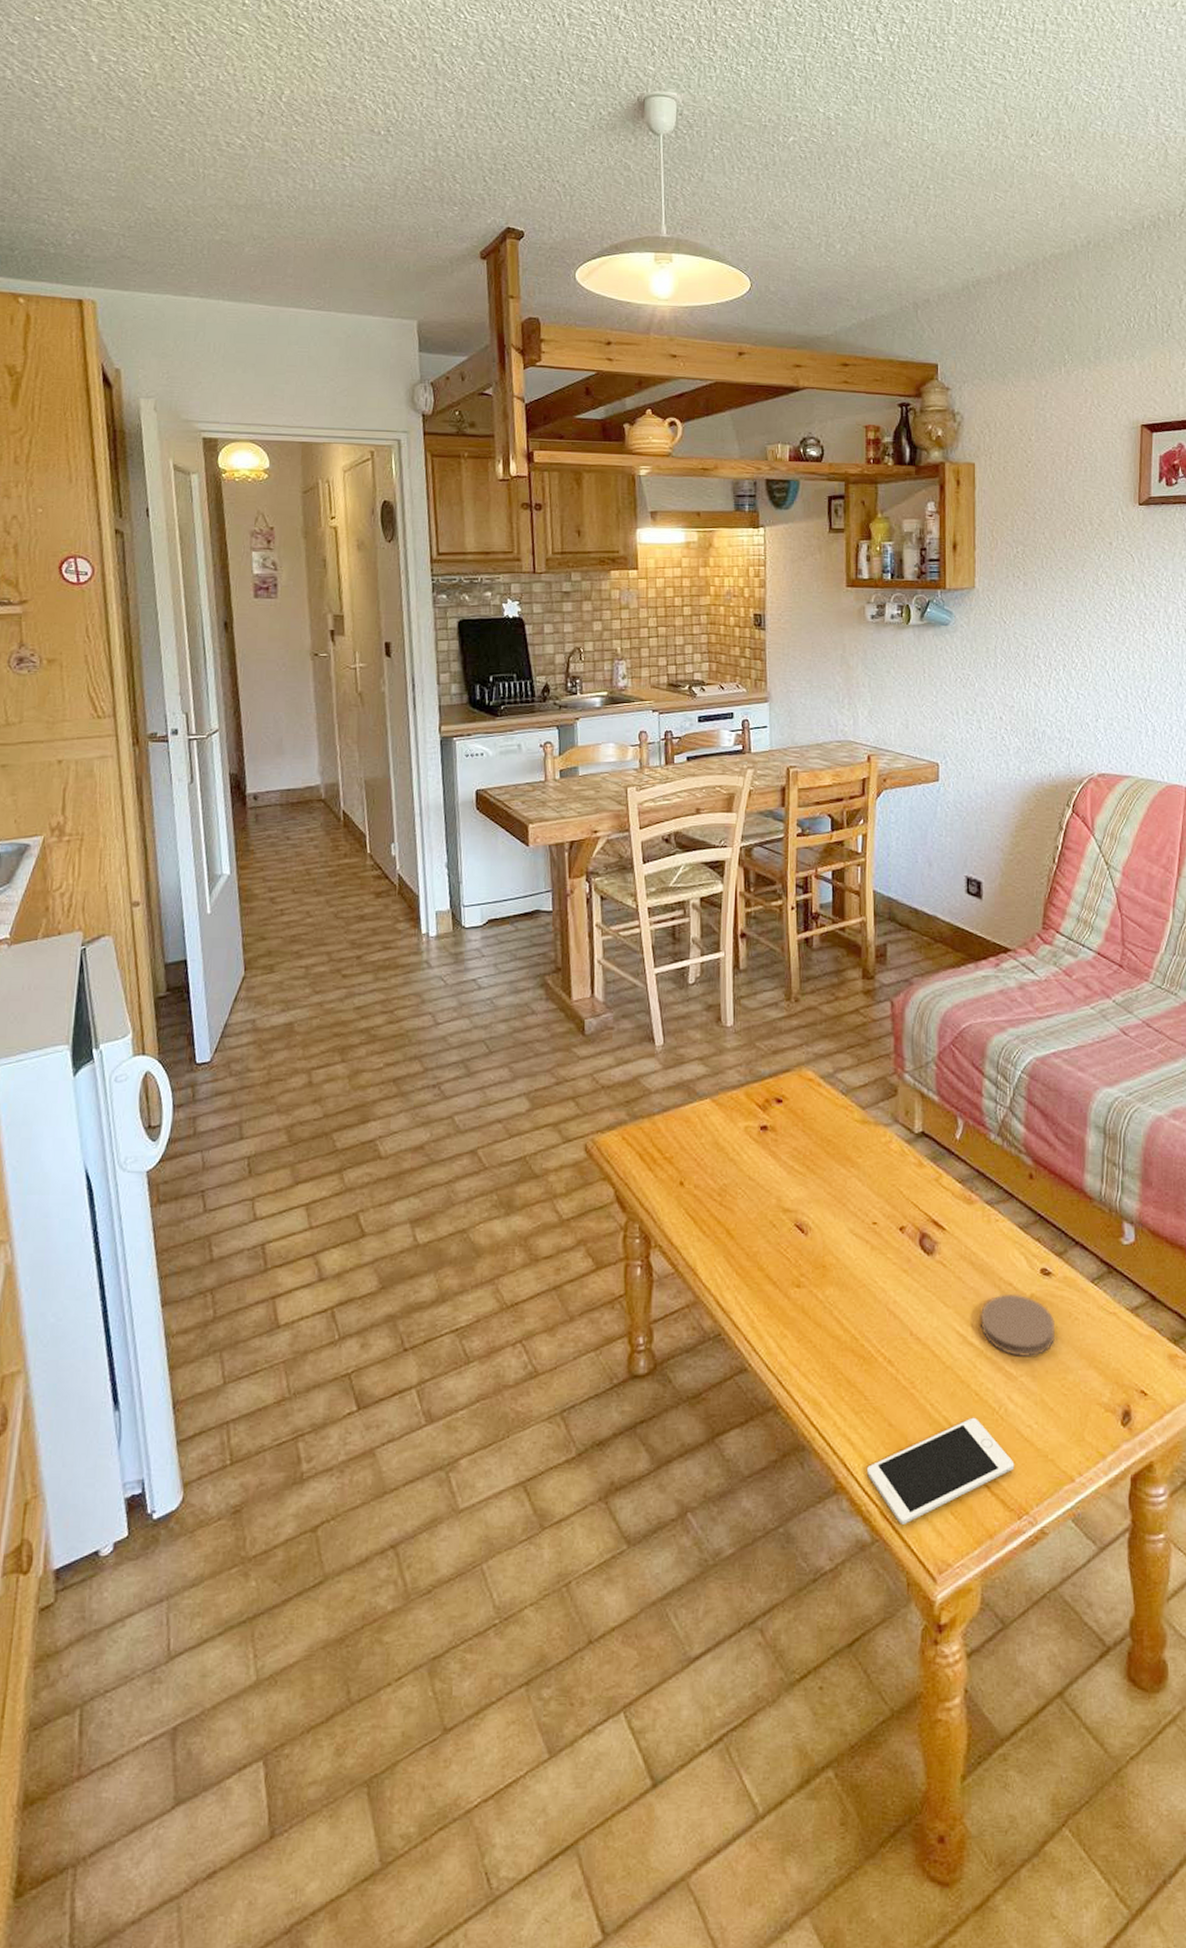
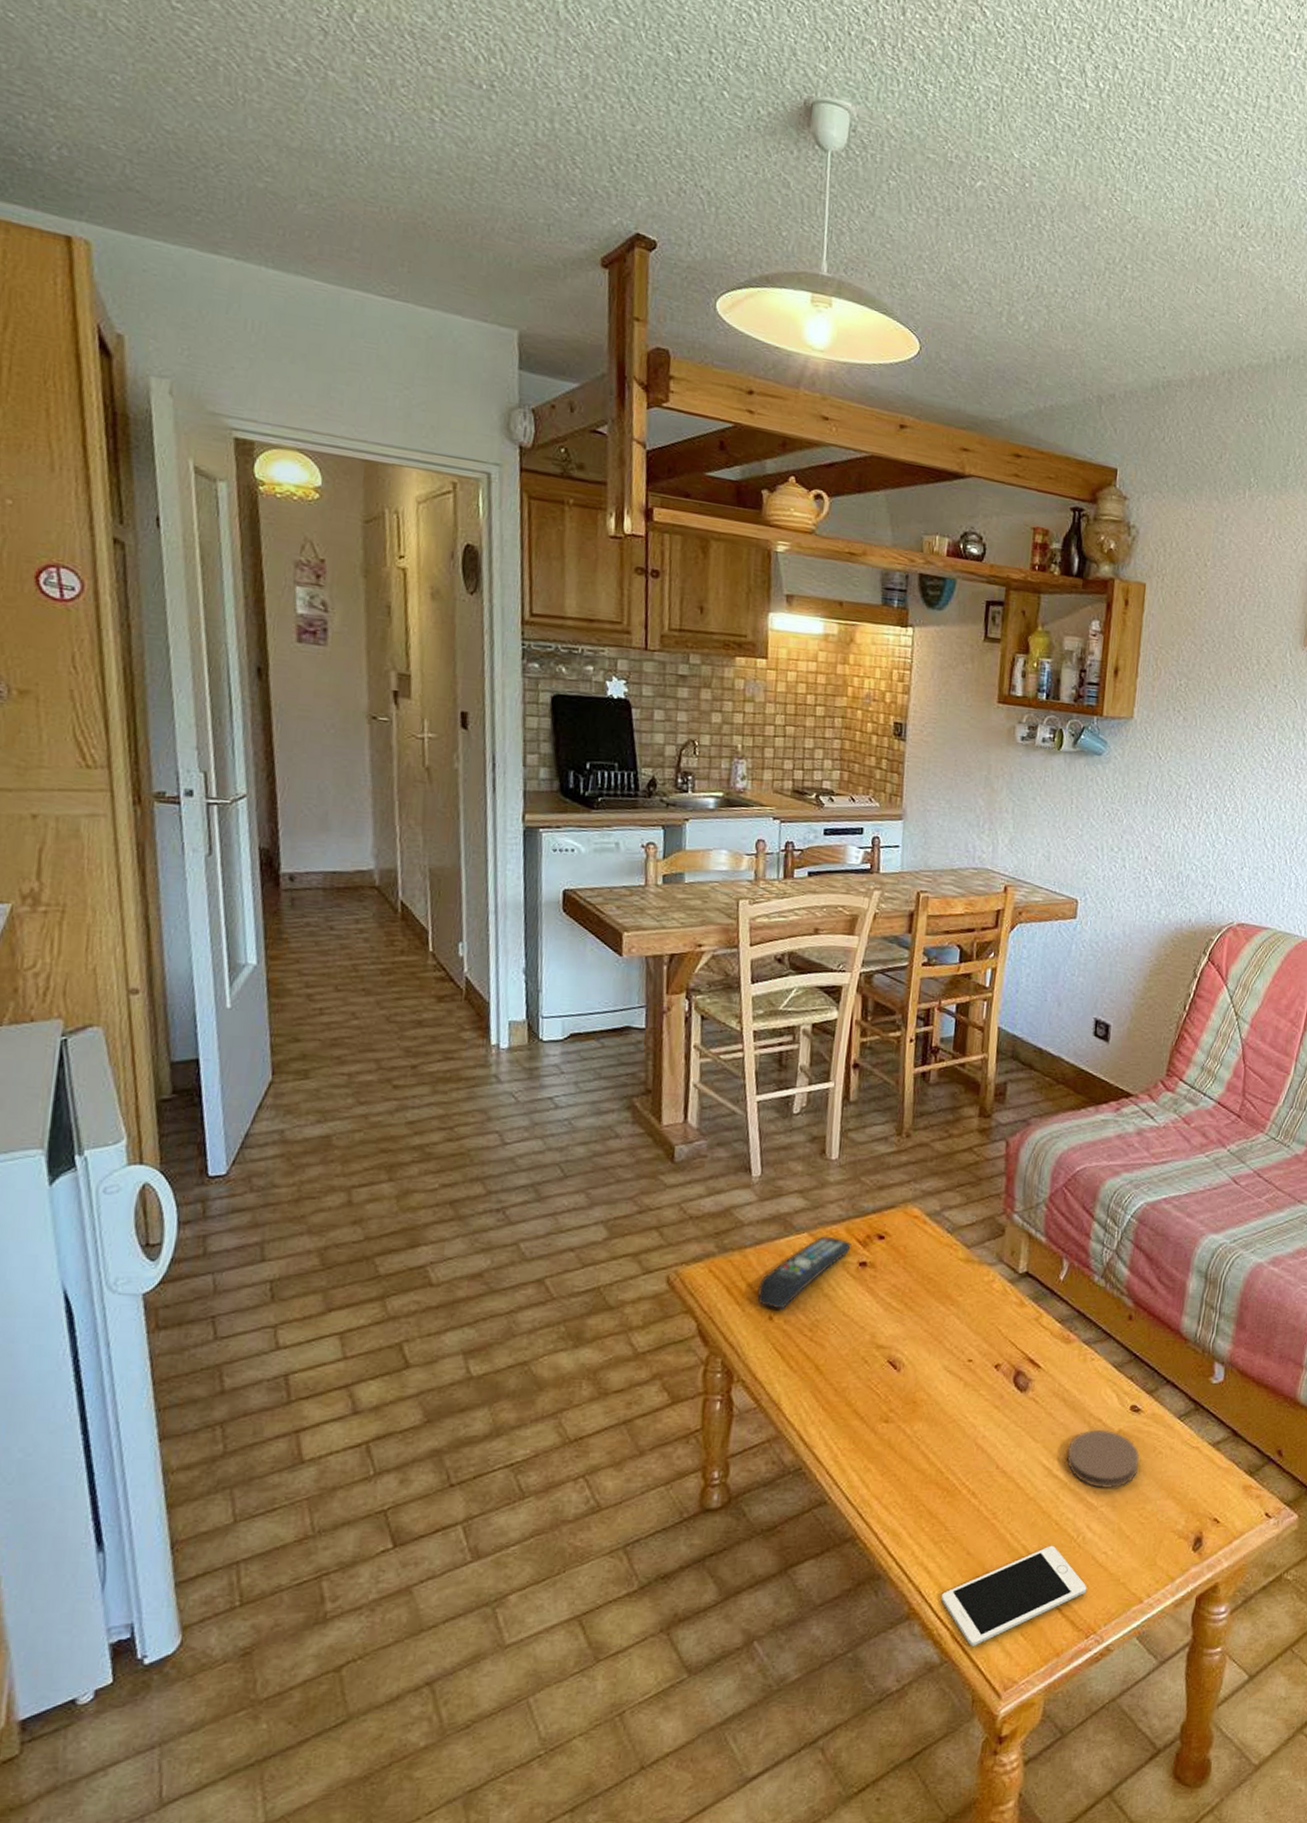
remote control: none [668,1101,751,1175] -> present [757,1236,851,1310]

